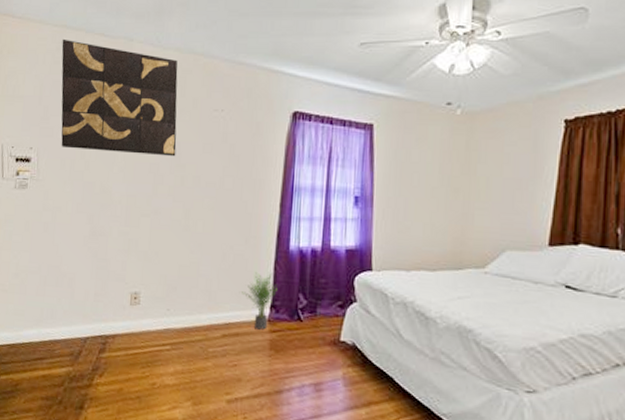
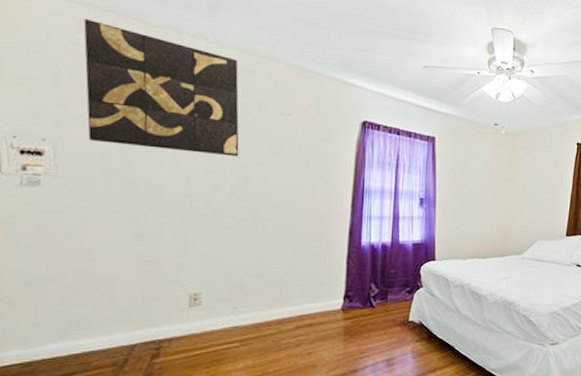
potted plant: present [242,272,277,330] -> none [315,266,350,318]

